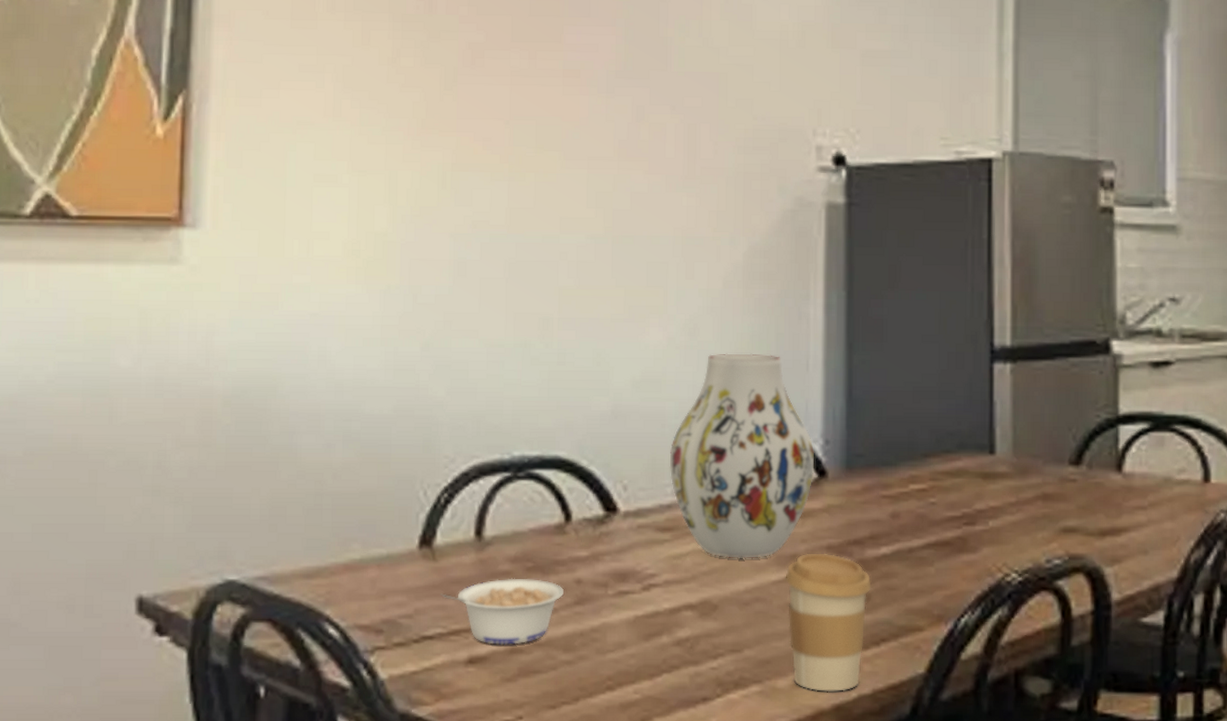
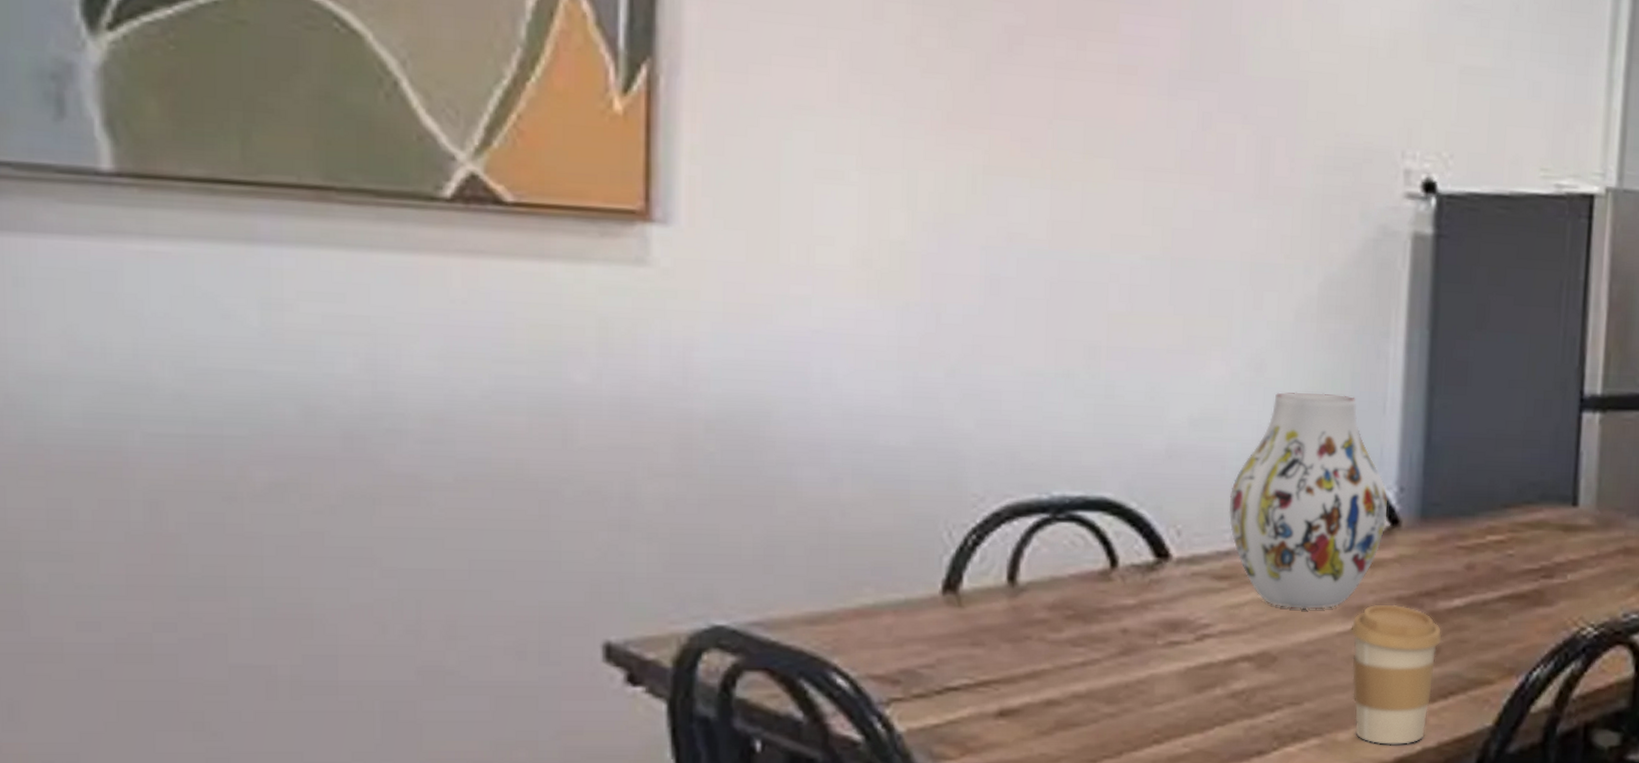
legume: present [440,578,565,645] -> none [967,626,1109,697]

